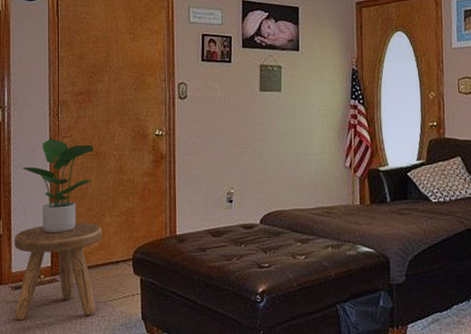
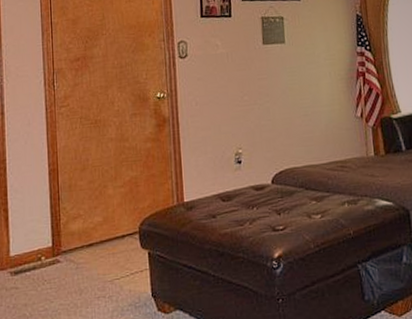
stool: present [15,222,102,321] -> none [12,196,106,309]
potted plant: present [23,138,95,234] -> none [18,109,94,211]

